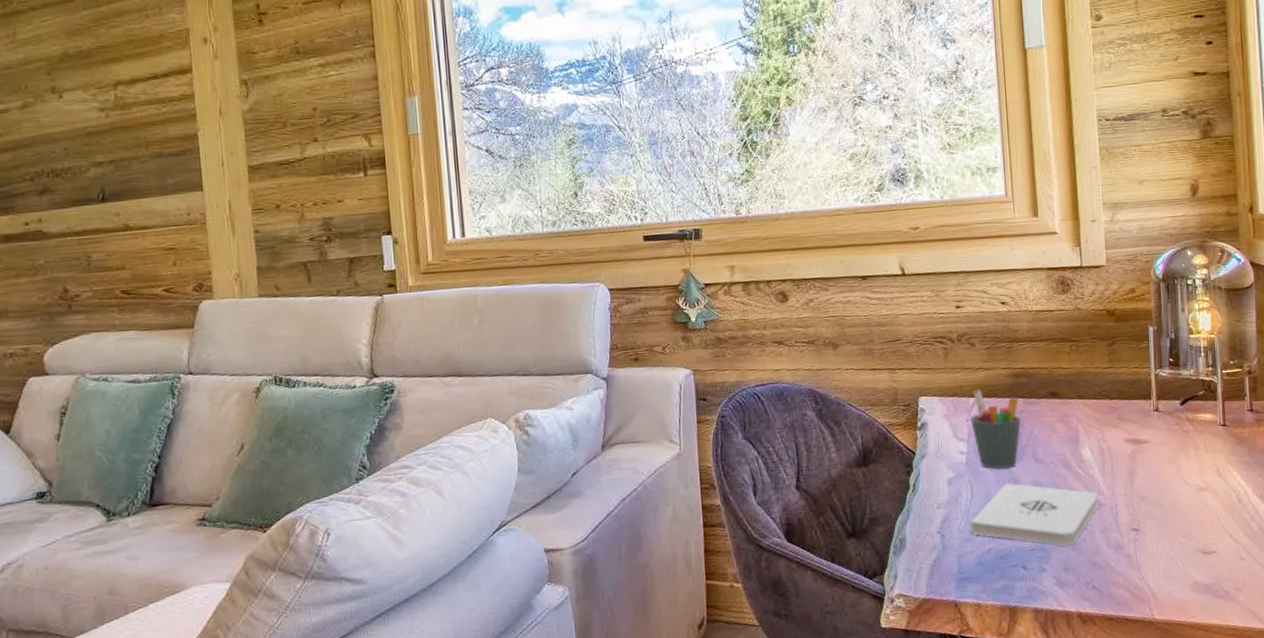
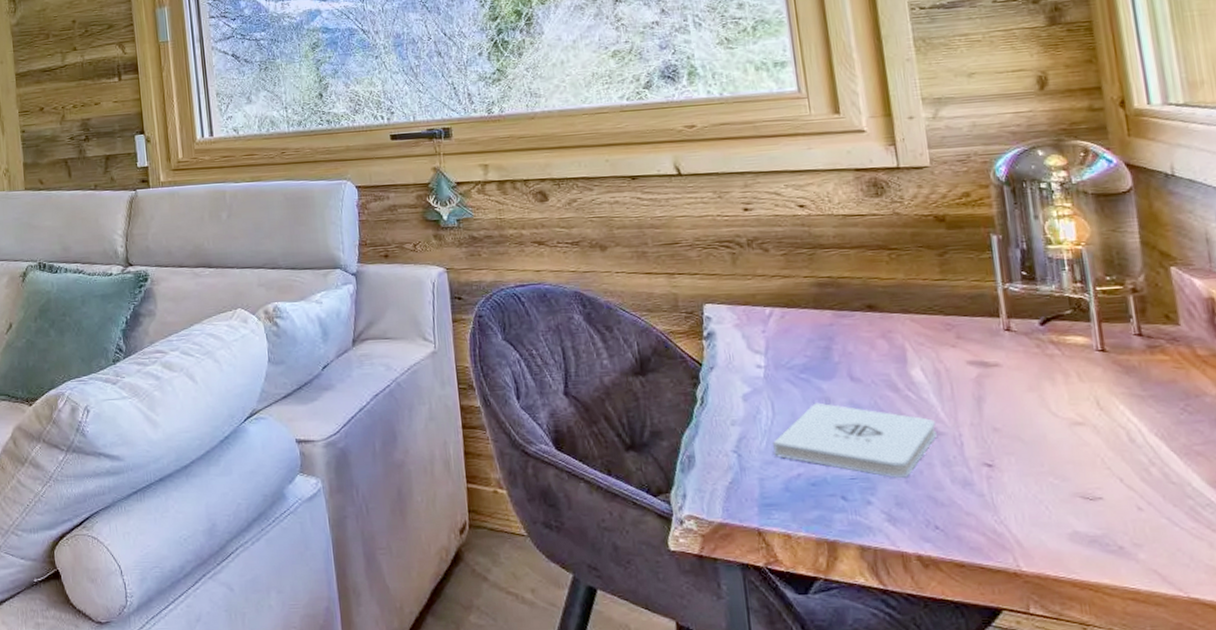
pen holder: present [970,389,1021,469] -> none [766,298,831,387]

